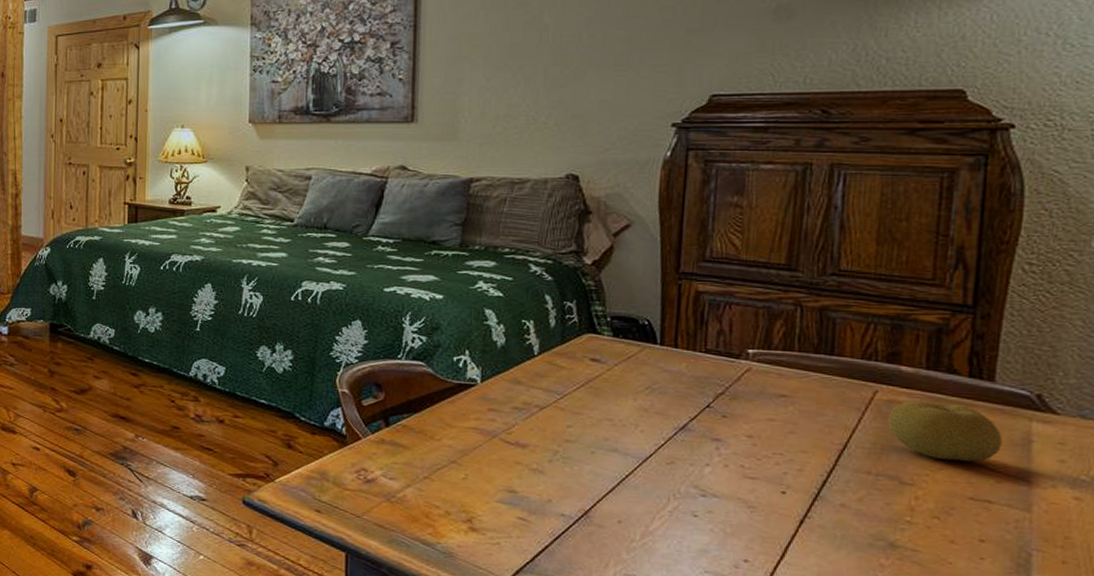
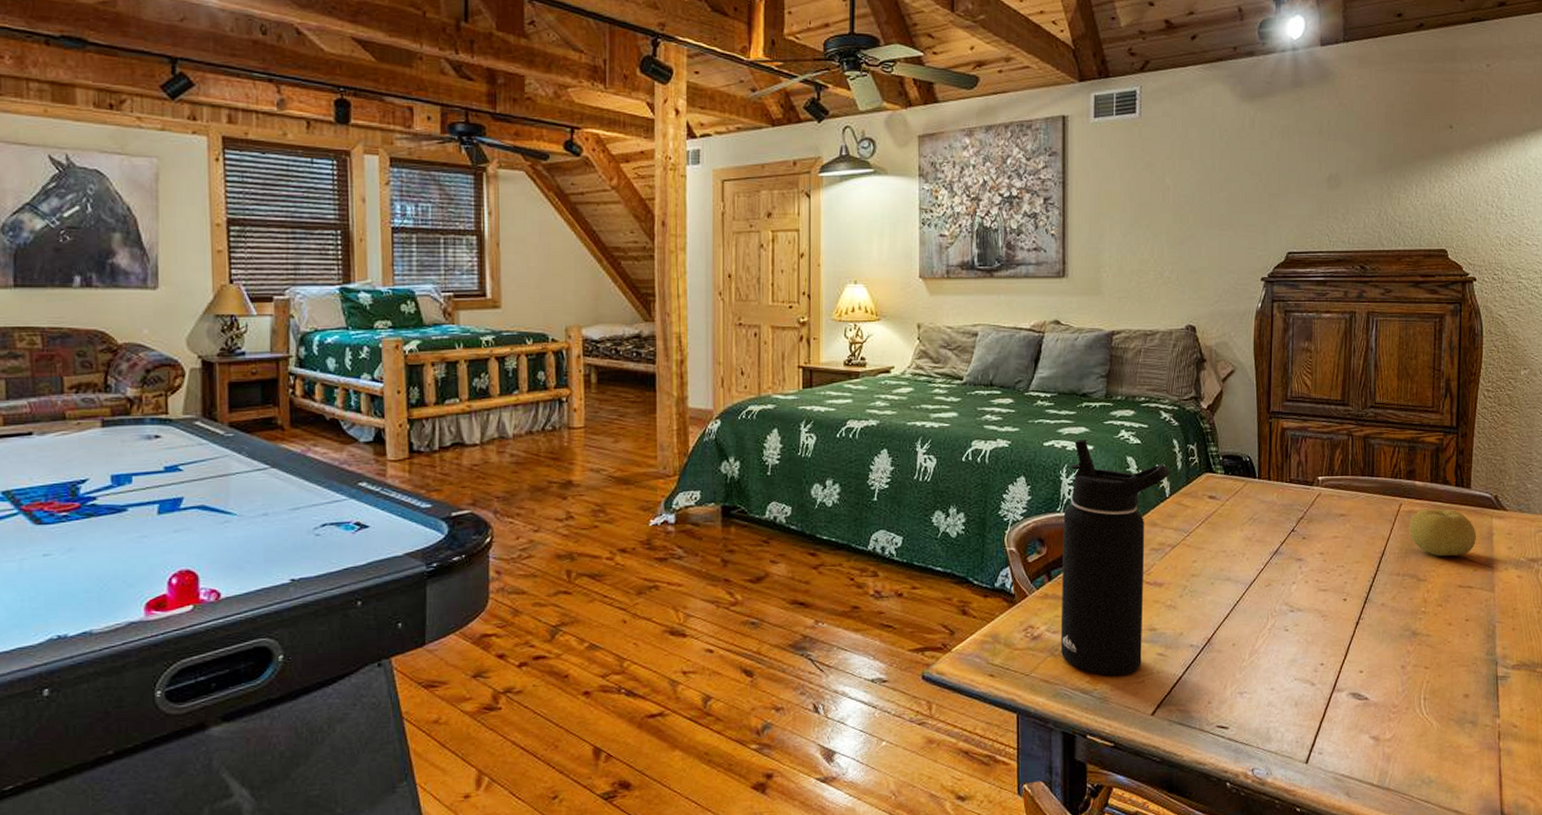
water bottle: none [399,287,541,534] -> present [1061,438,1171,676]

